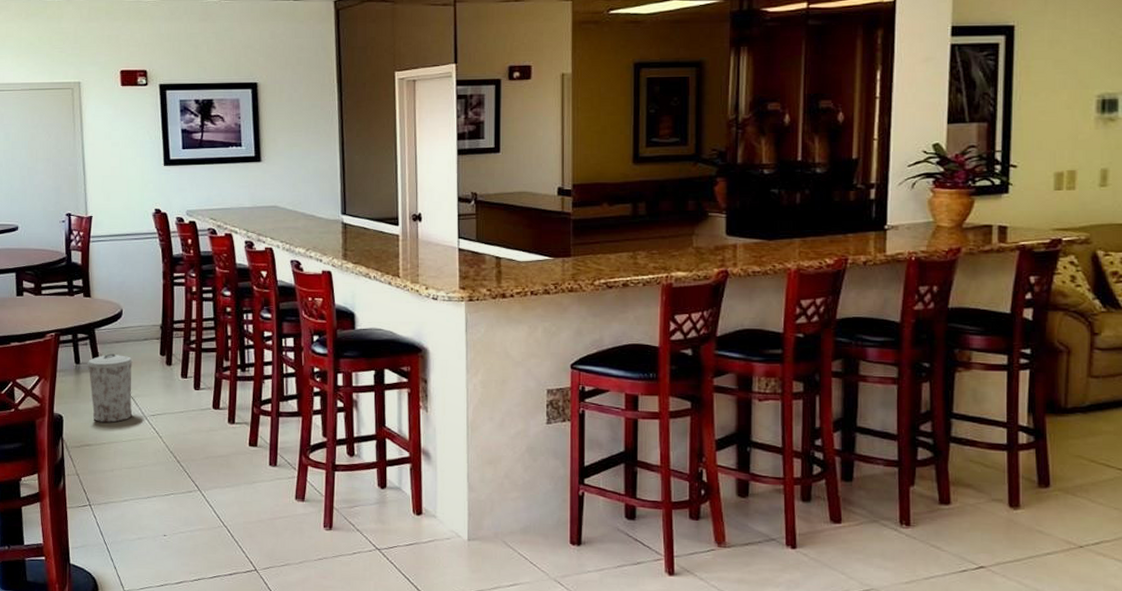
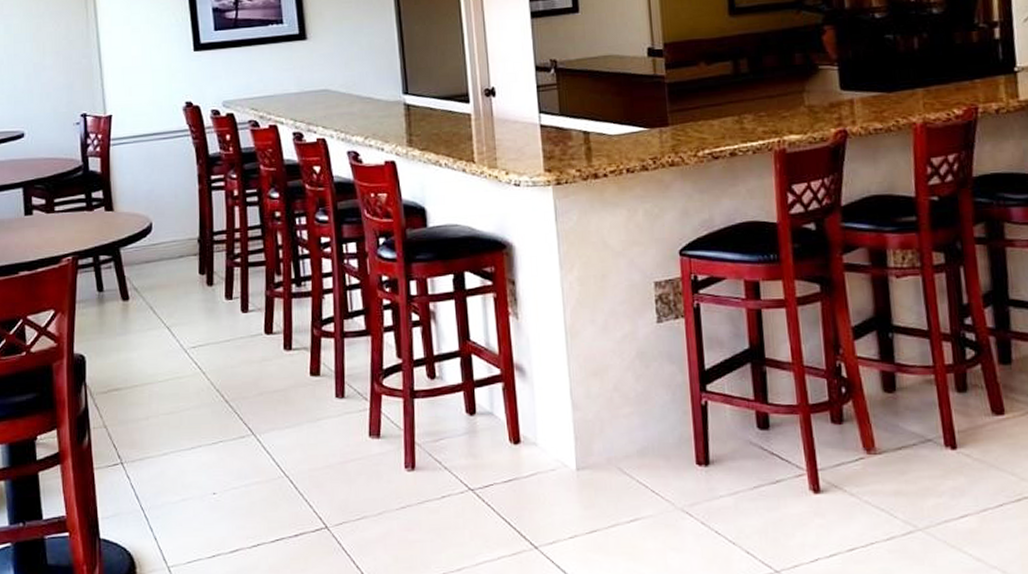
trash can: present [87,353,133,423] -> none [112,276,169,360]

